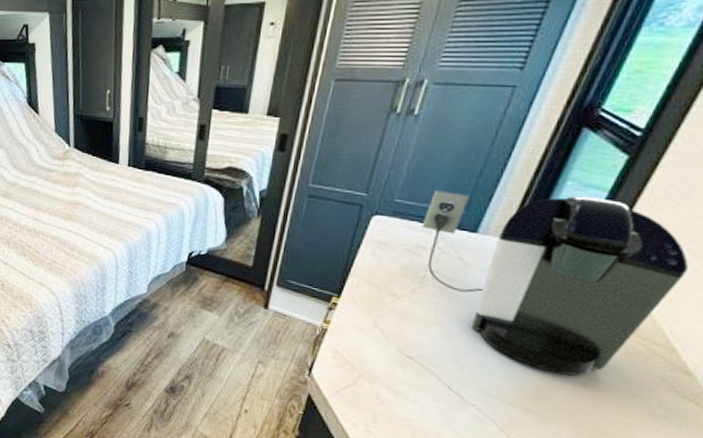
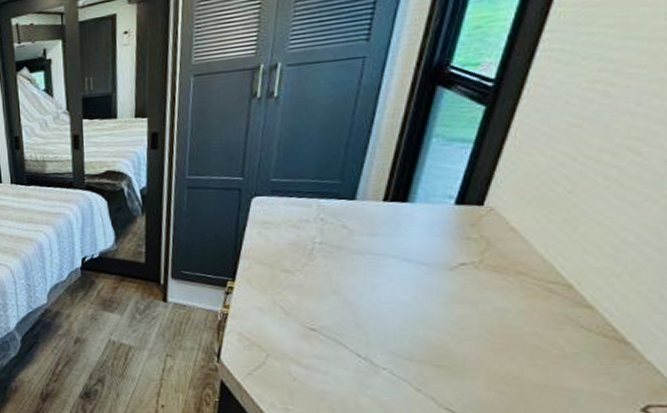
coffee maker: present [421,190,689,376] -> none [301,149,567,325]

